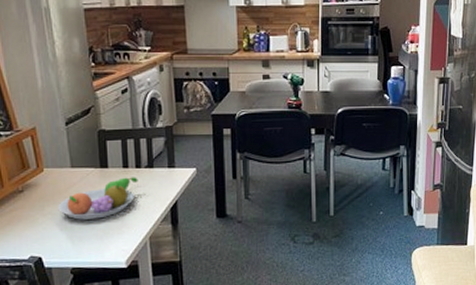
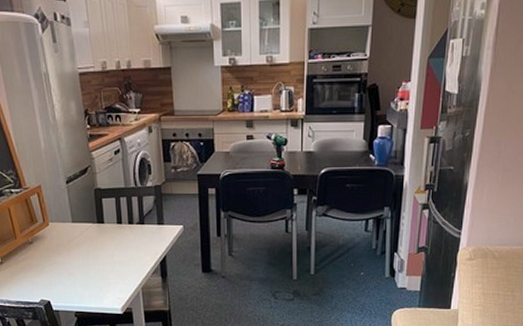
fruit bowl: present [58,177,138,220] -> none [62,232,131,270]

